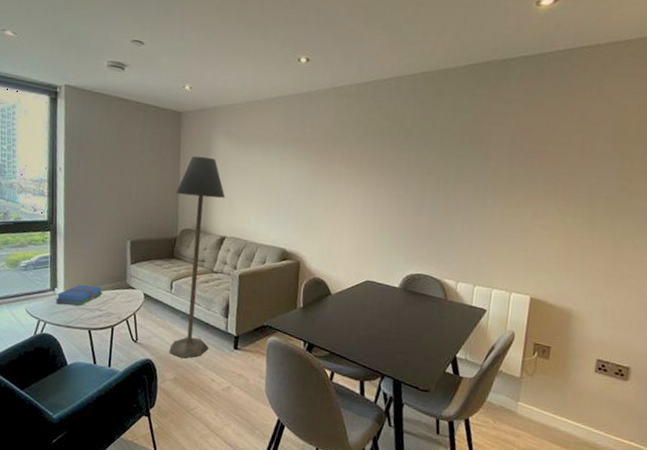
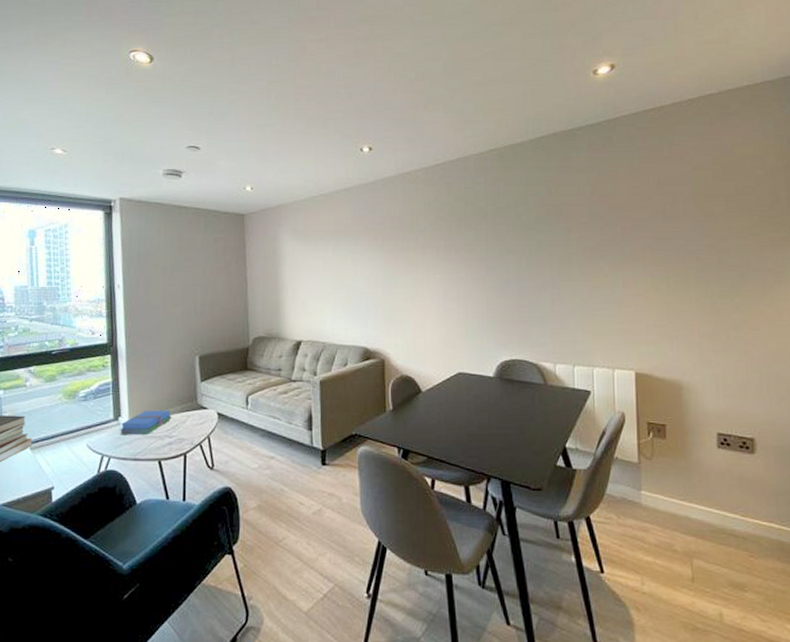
floor lamp: present [169,156,225,358] -> none [244,258,297,482]

